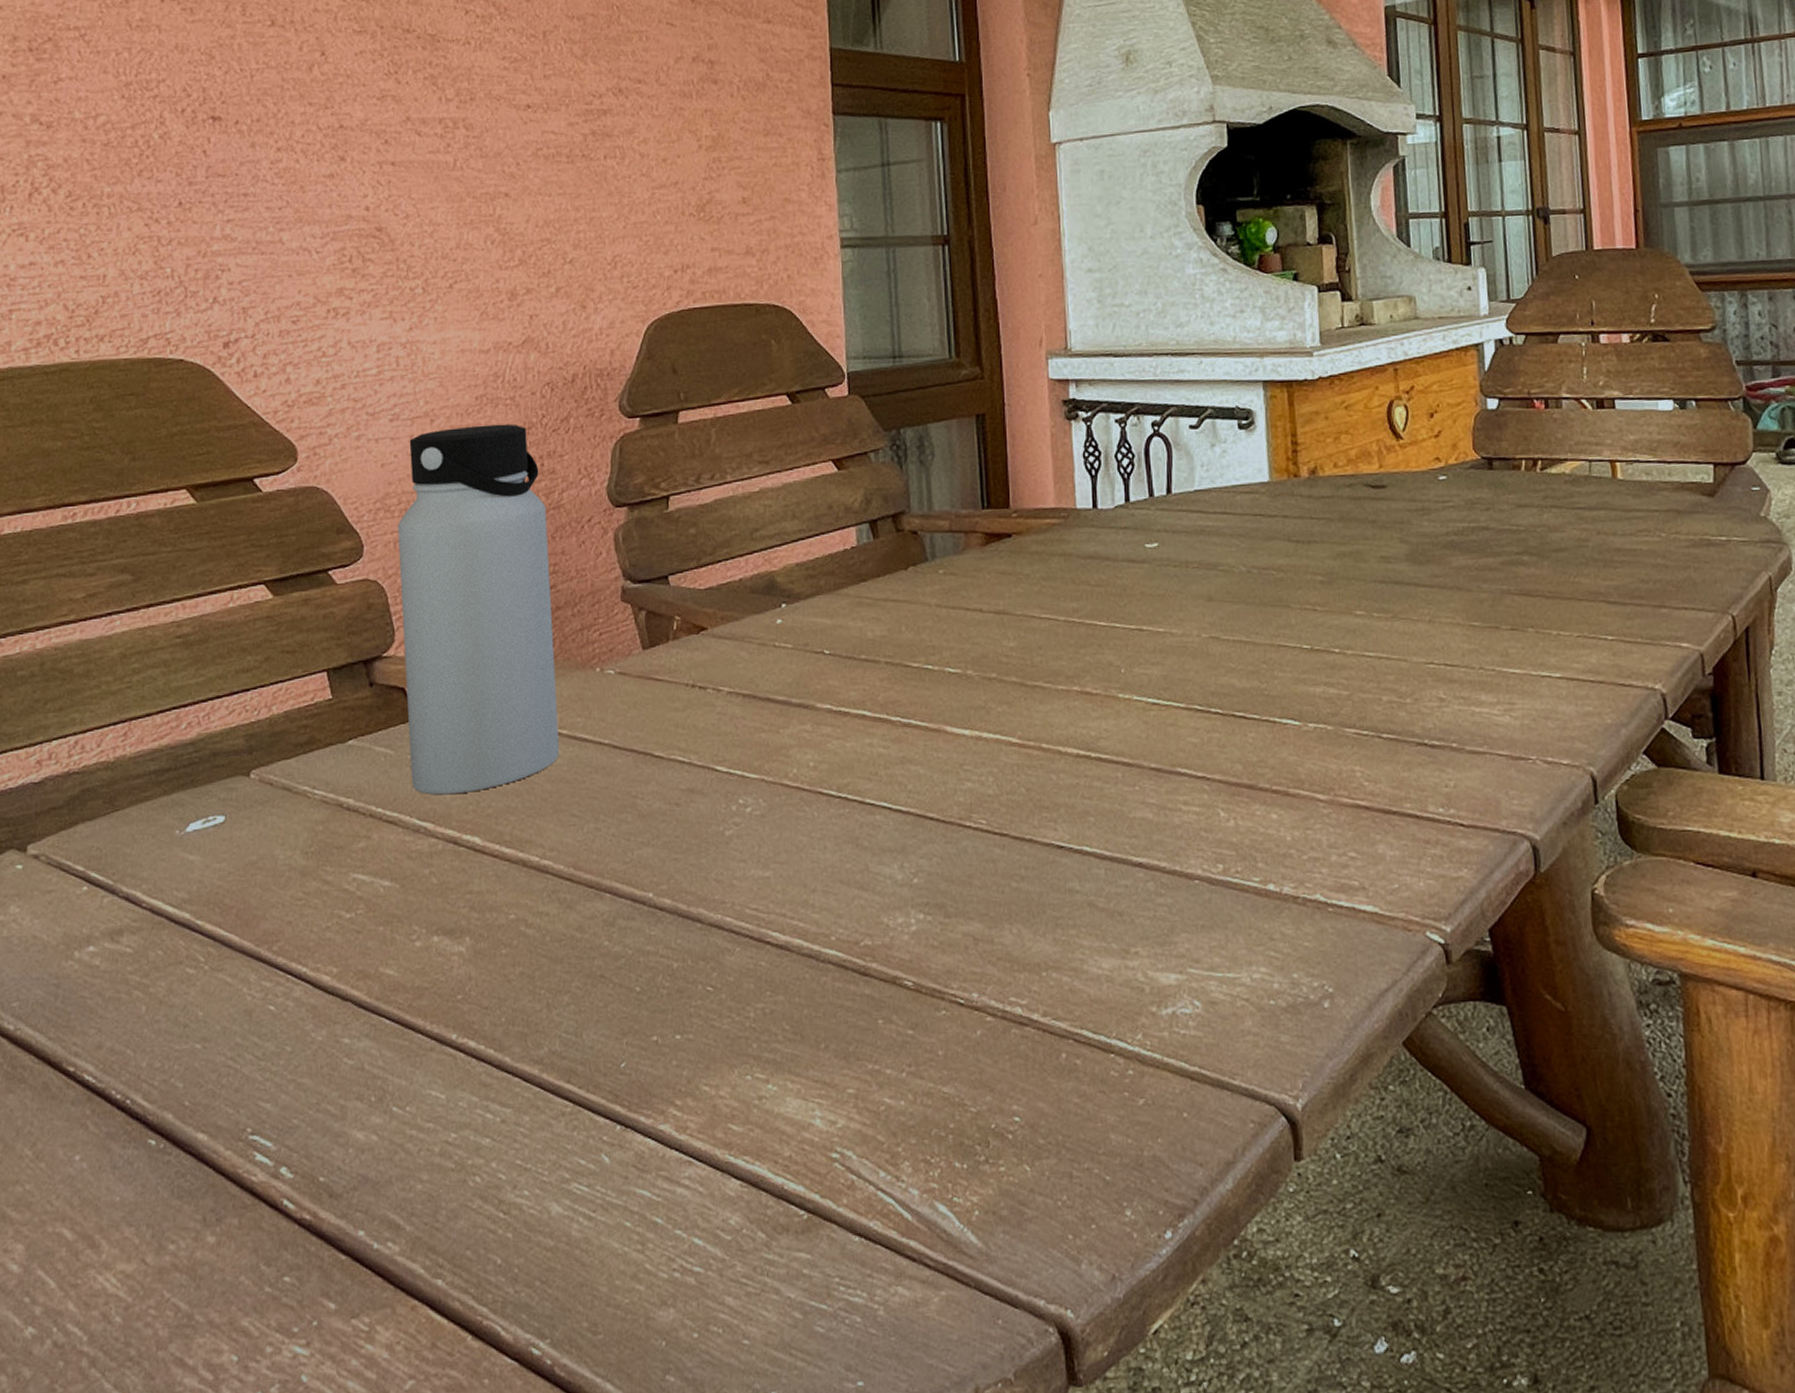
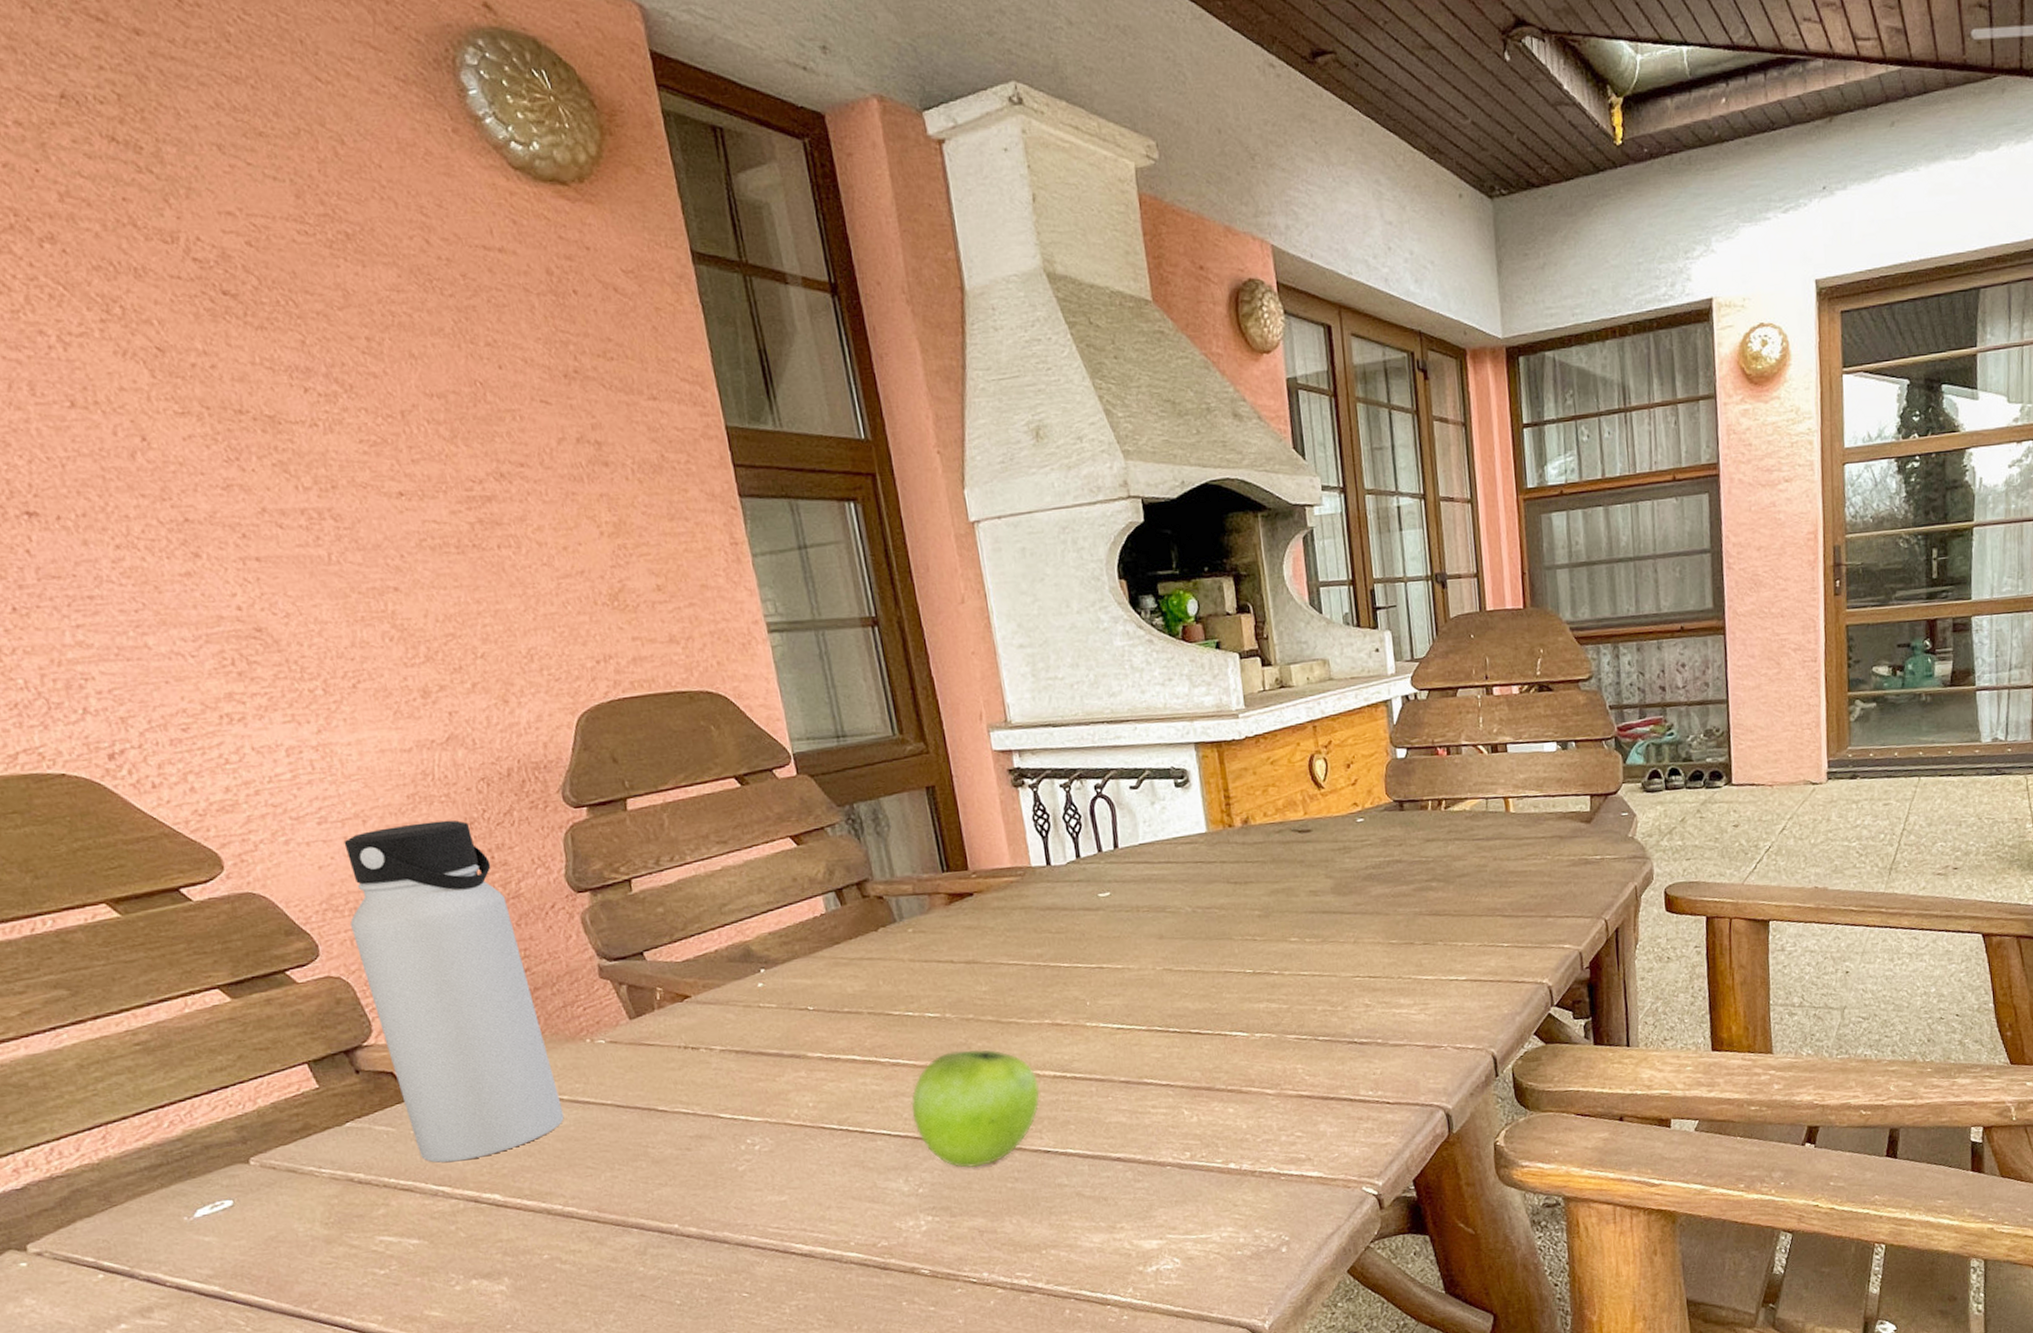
fruit: none [917,715,1059,859] -> present [910,1049,1040,1168]

